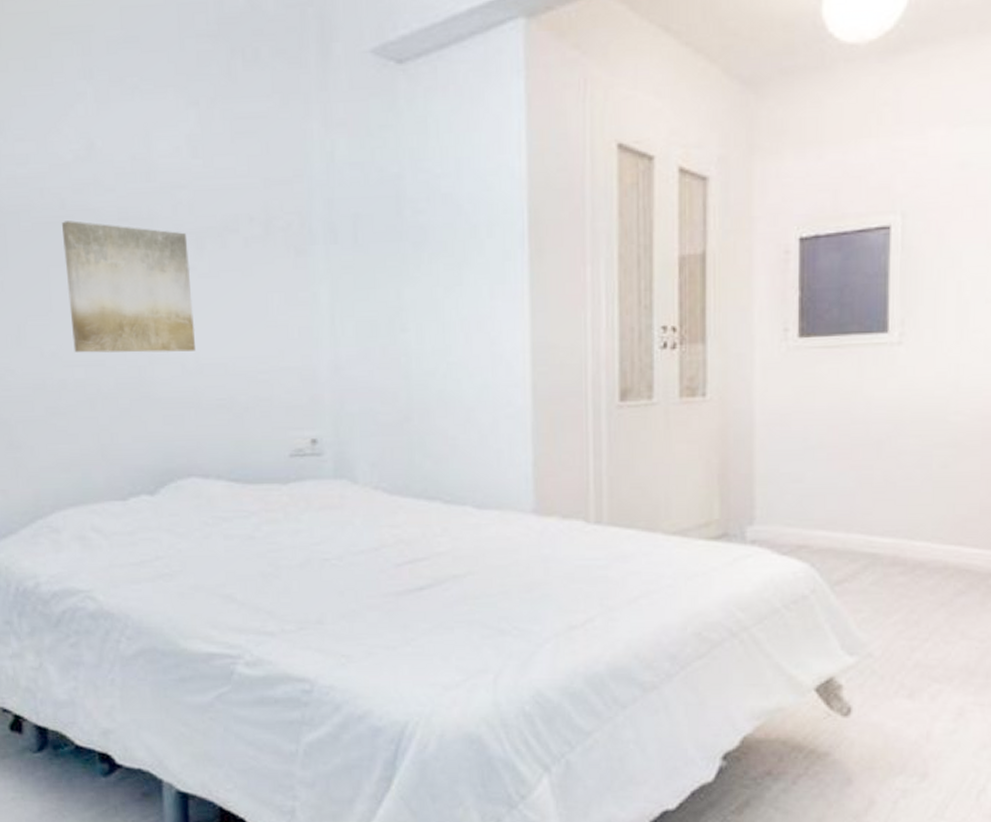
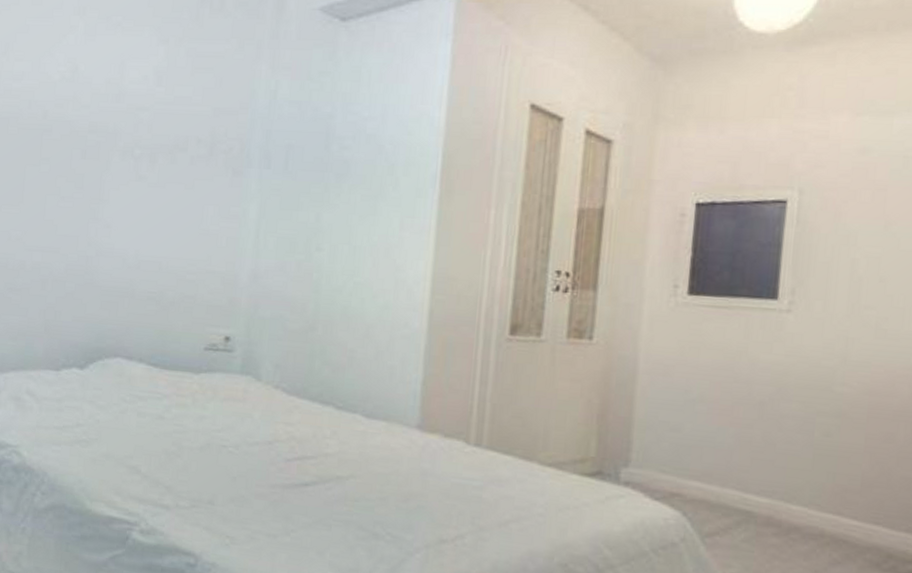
wall art: present [62,221,195,353] -> none [35,129,143,248]

